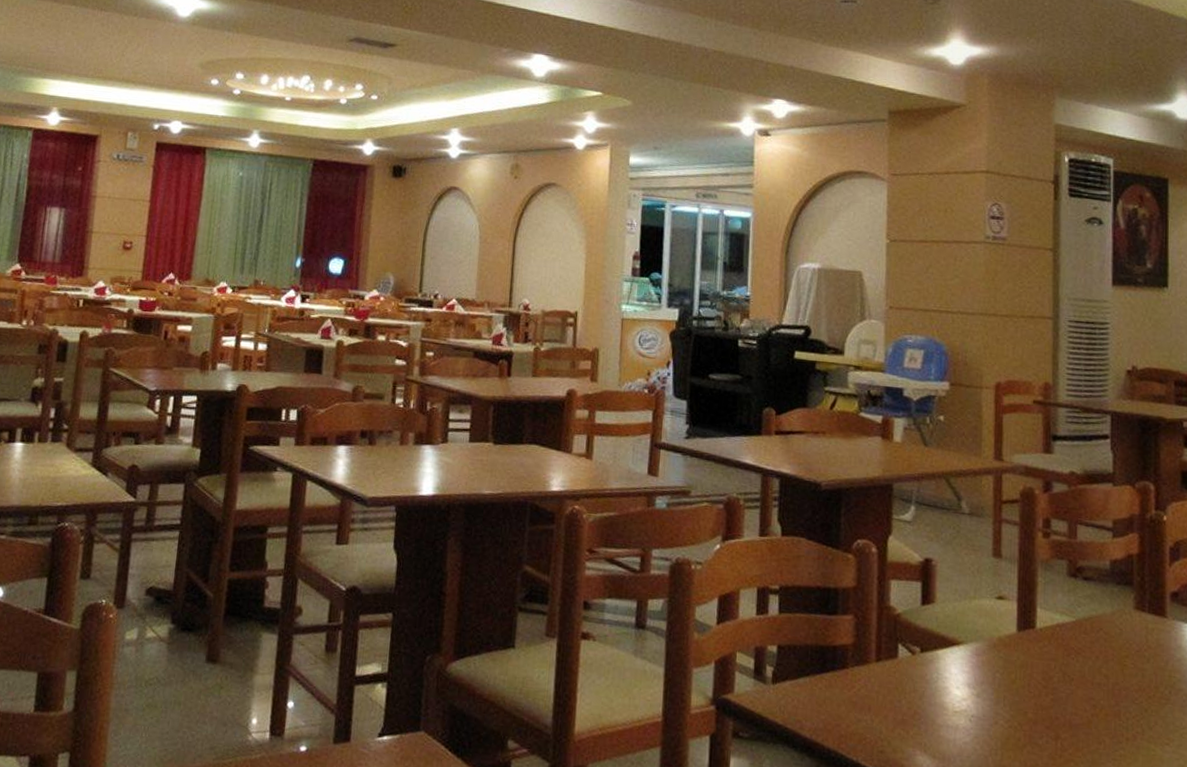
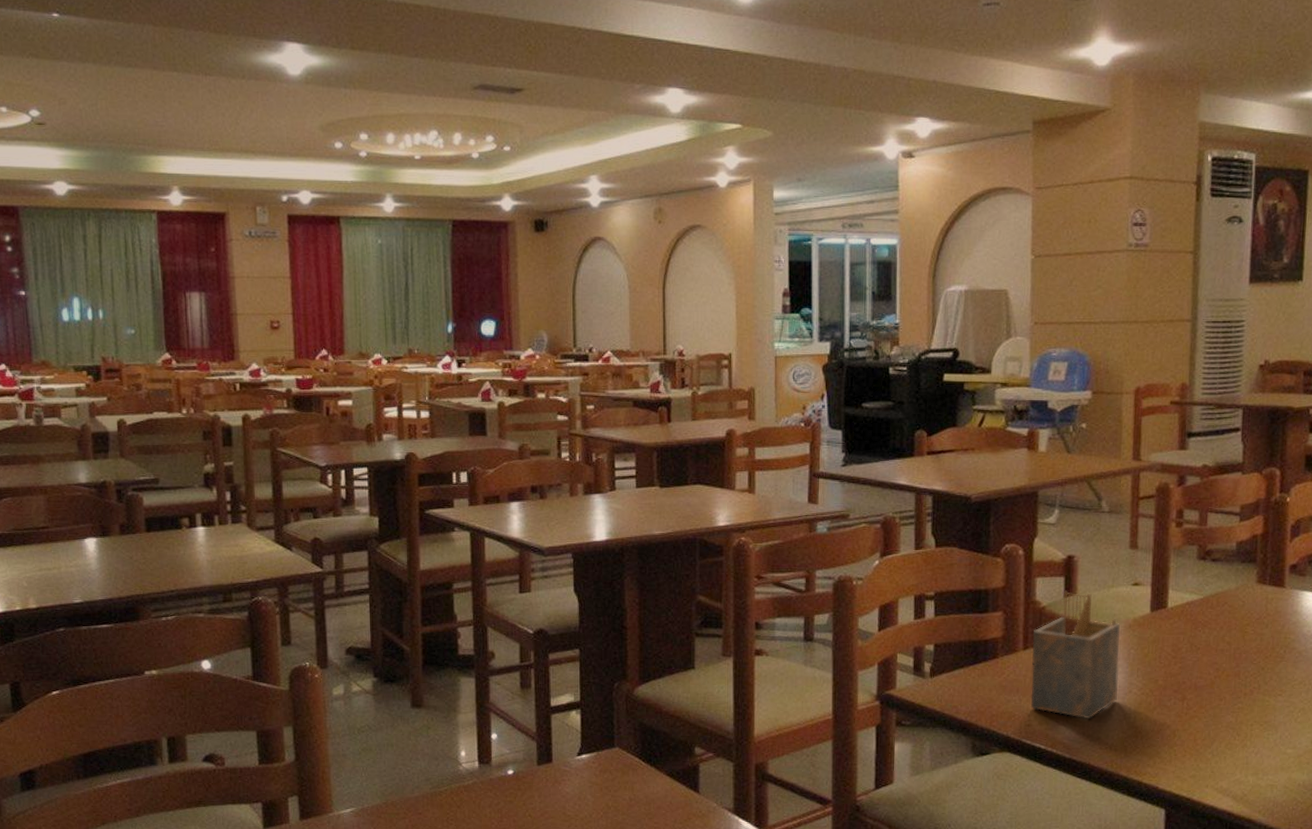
napkin holder: none [883,598,983,752] -> present [1030,590,1120,719]

